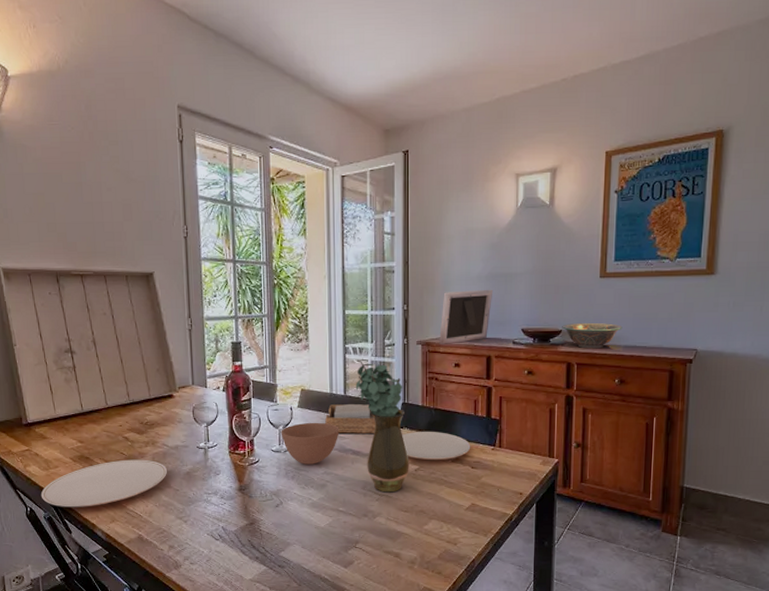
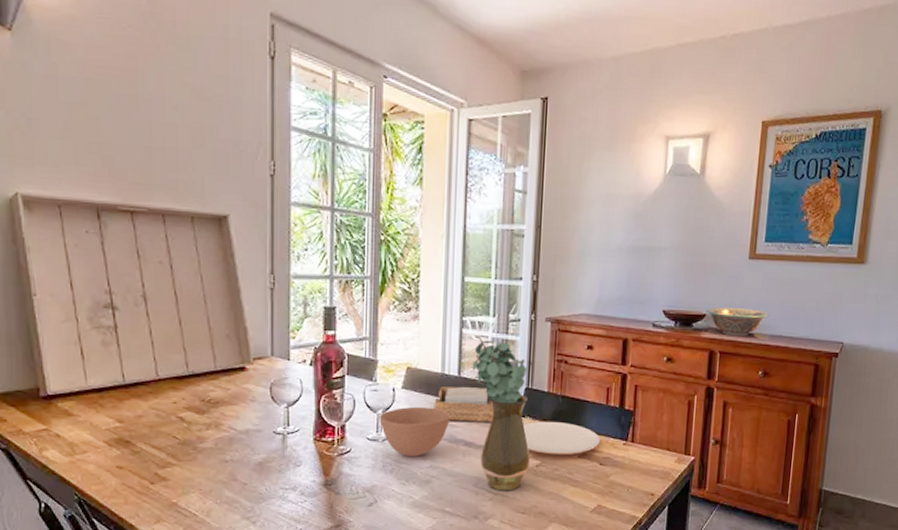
plate: present [40,459,168,507] -> none [60,445,234,504]
picture frame: present [439,289,494,346] -> none [571,263,635,324]

